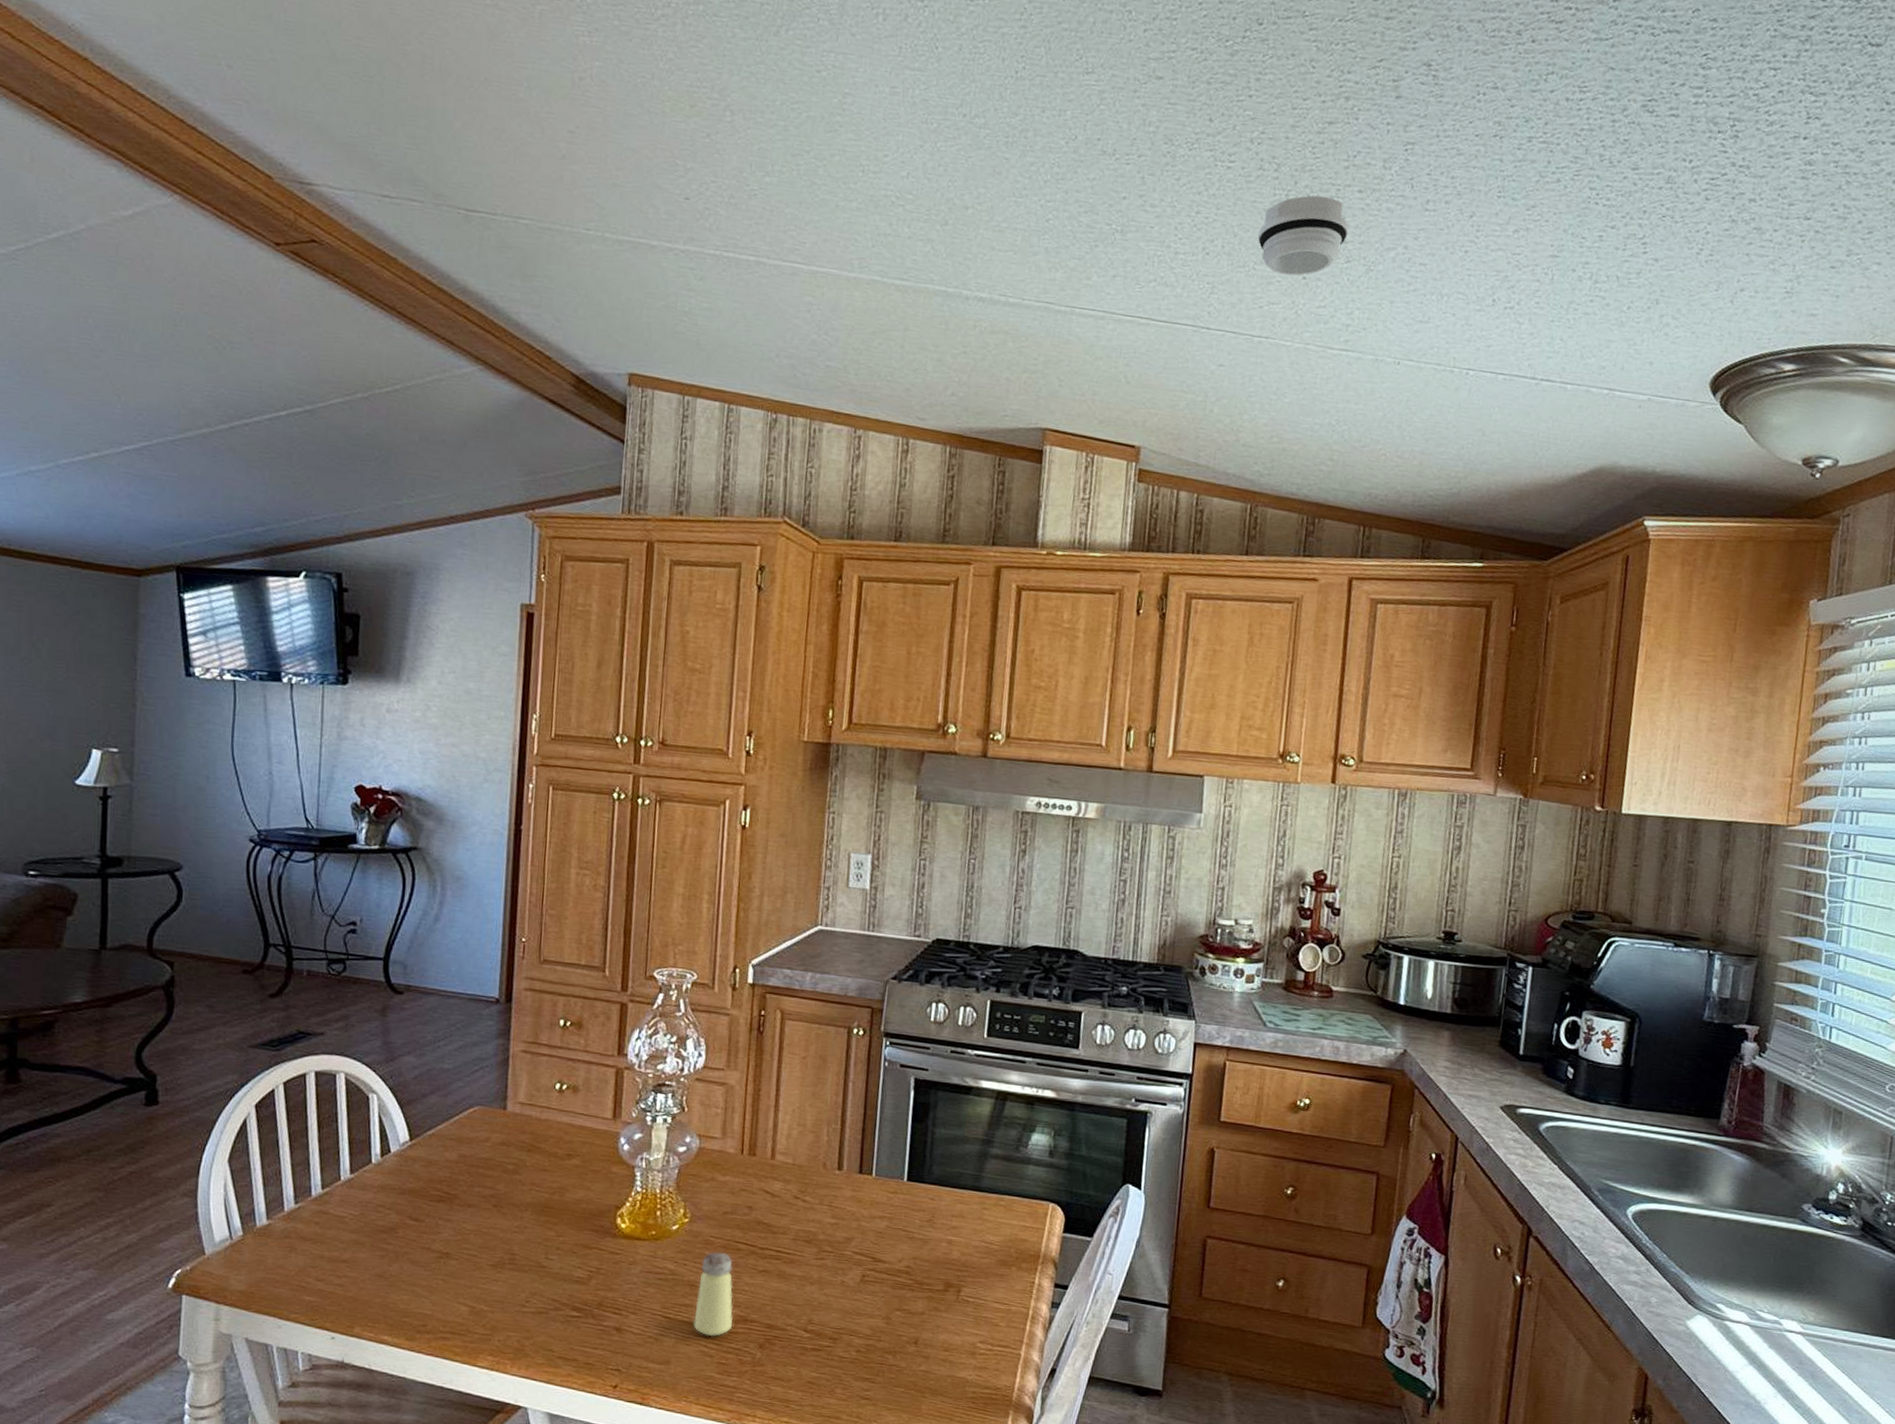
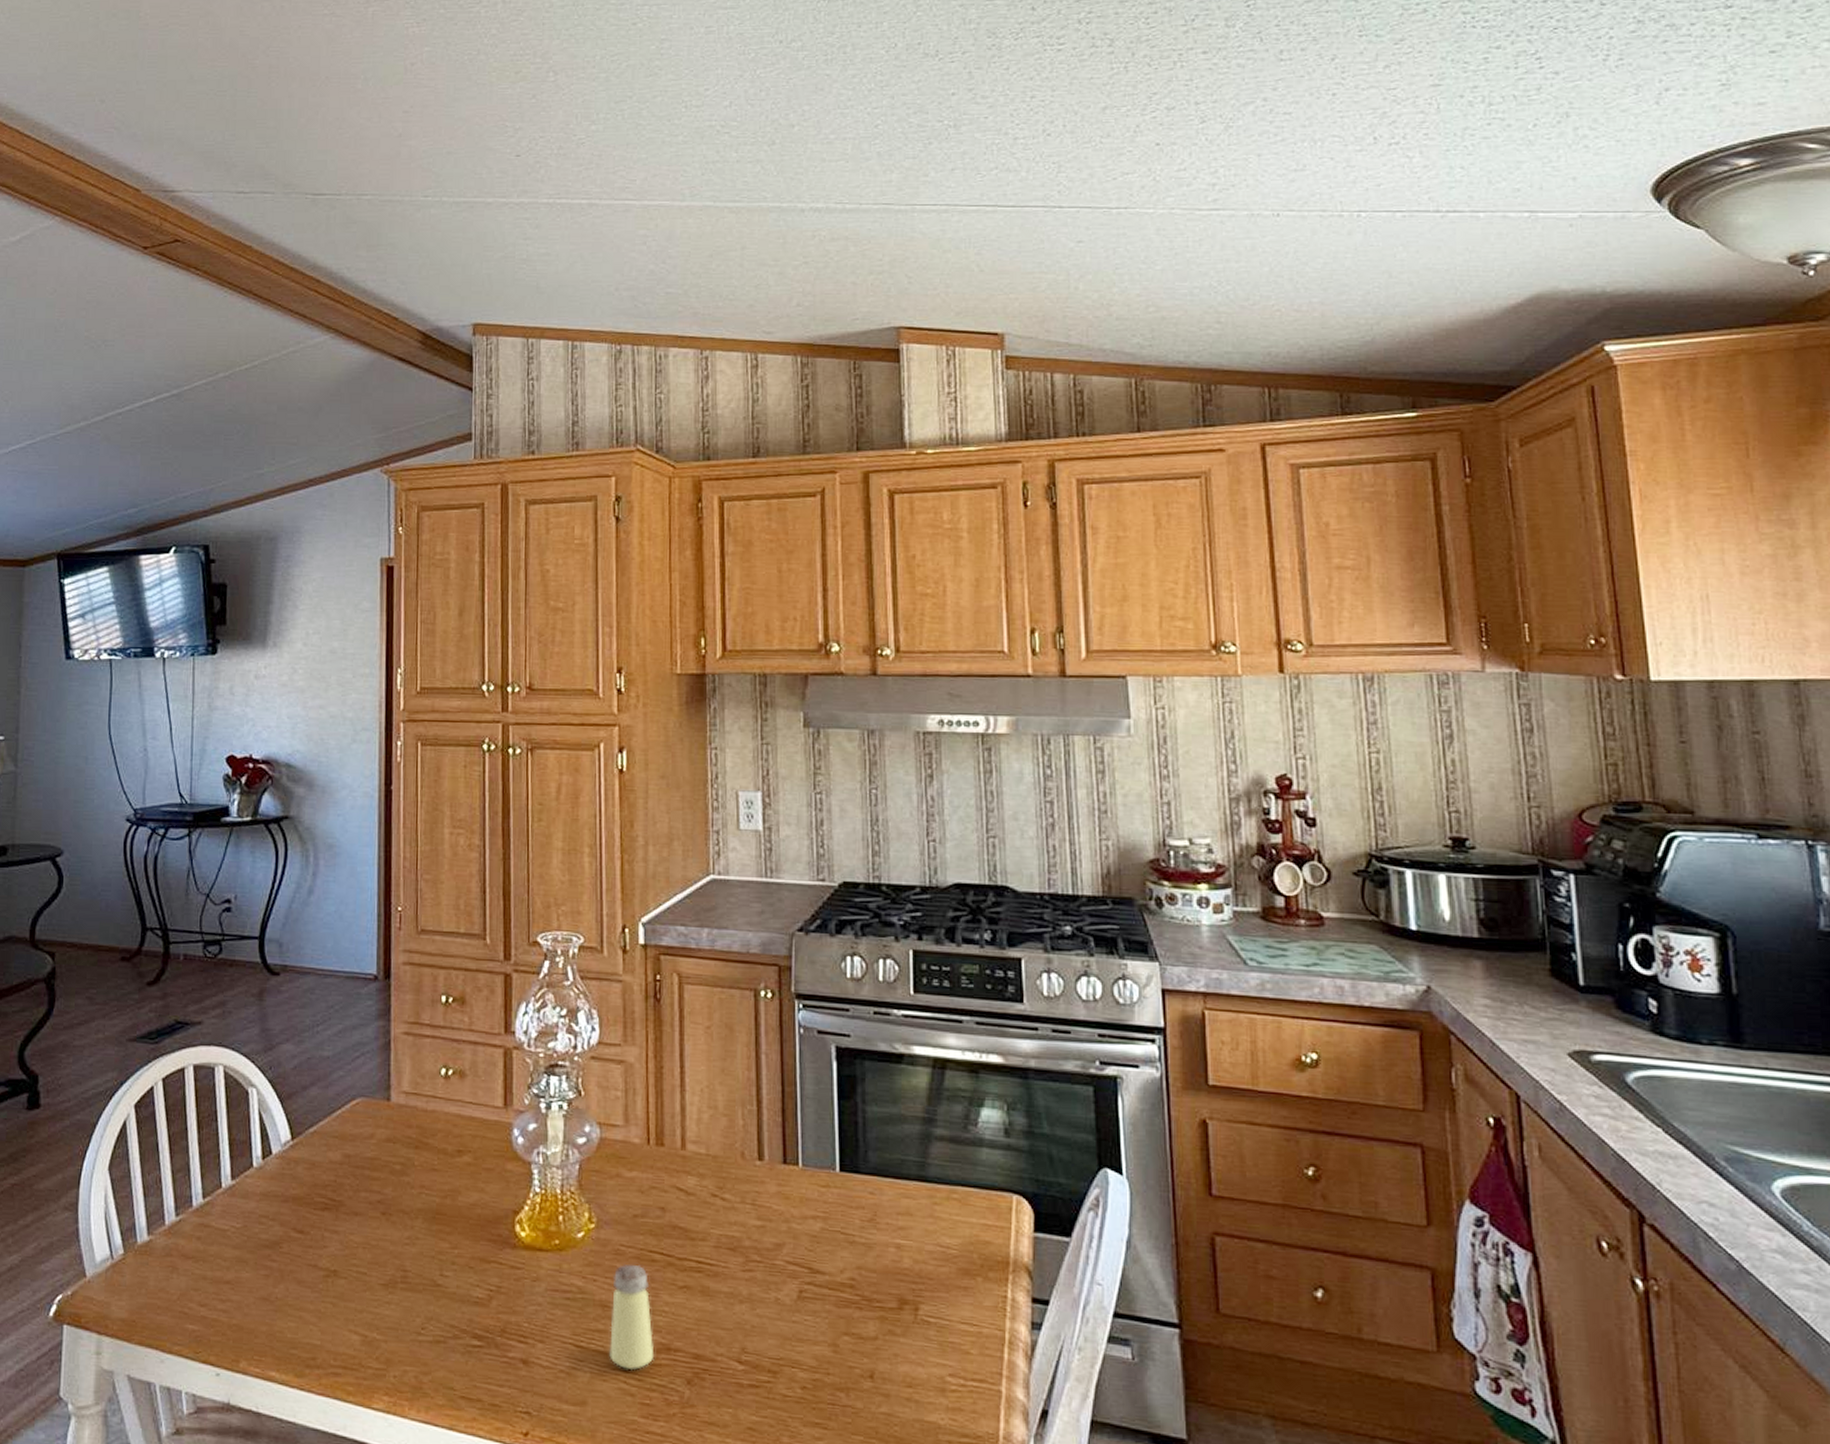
smoke detector: present [1258,195,1349,276] -> none [1101,62,1199,145]

